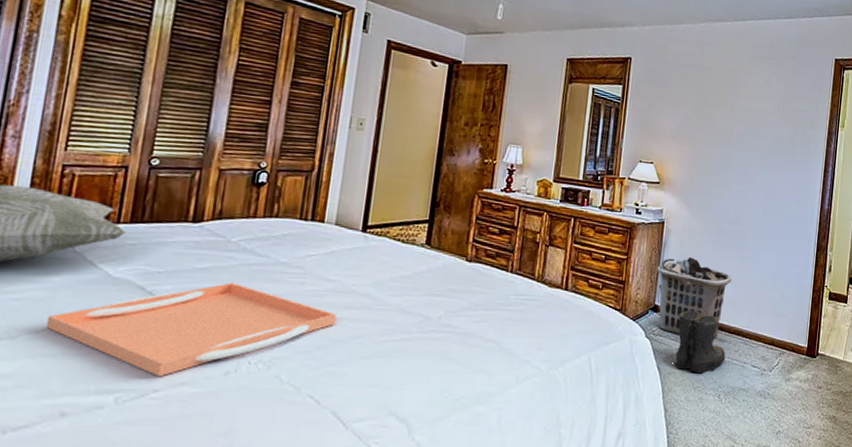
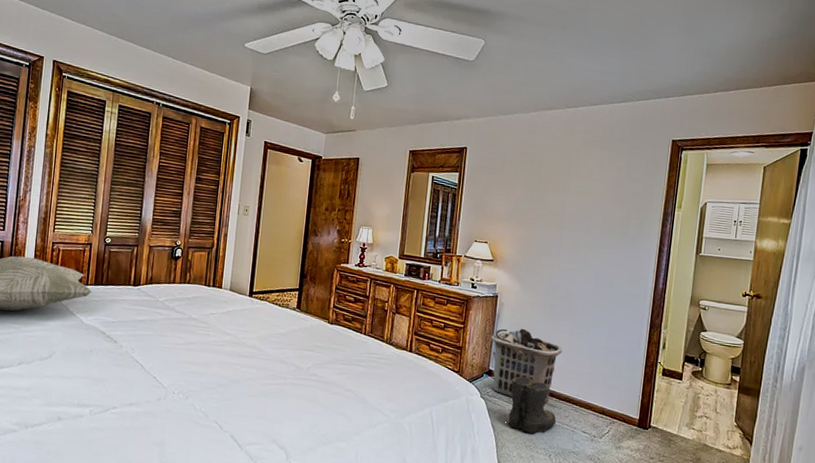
serving tray: present [45,283,337,377] -> none [47,332,233,398]

